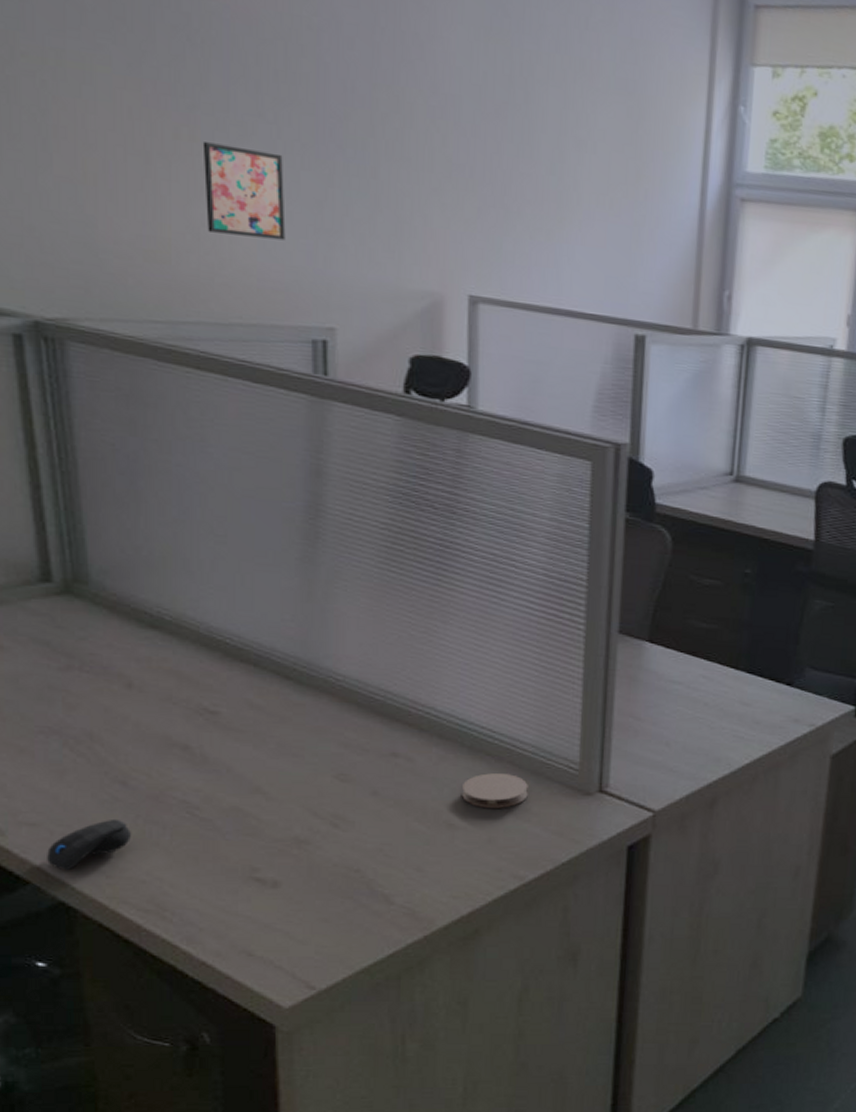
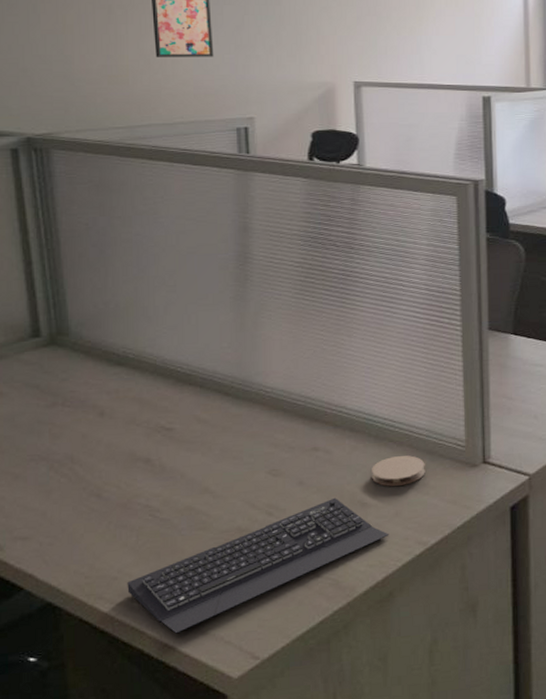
computer mouse: present [47,818,132,871] -> none [37,526,106,576]
keyboard: none [158,814,480,952] -> present [127,497,390,634]

